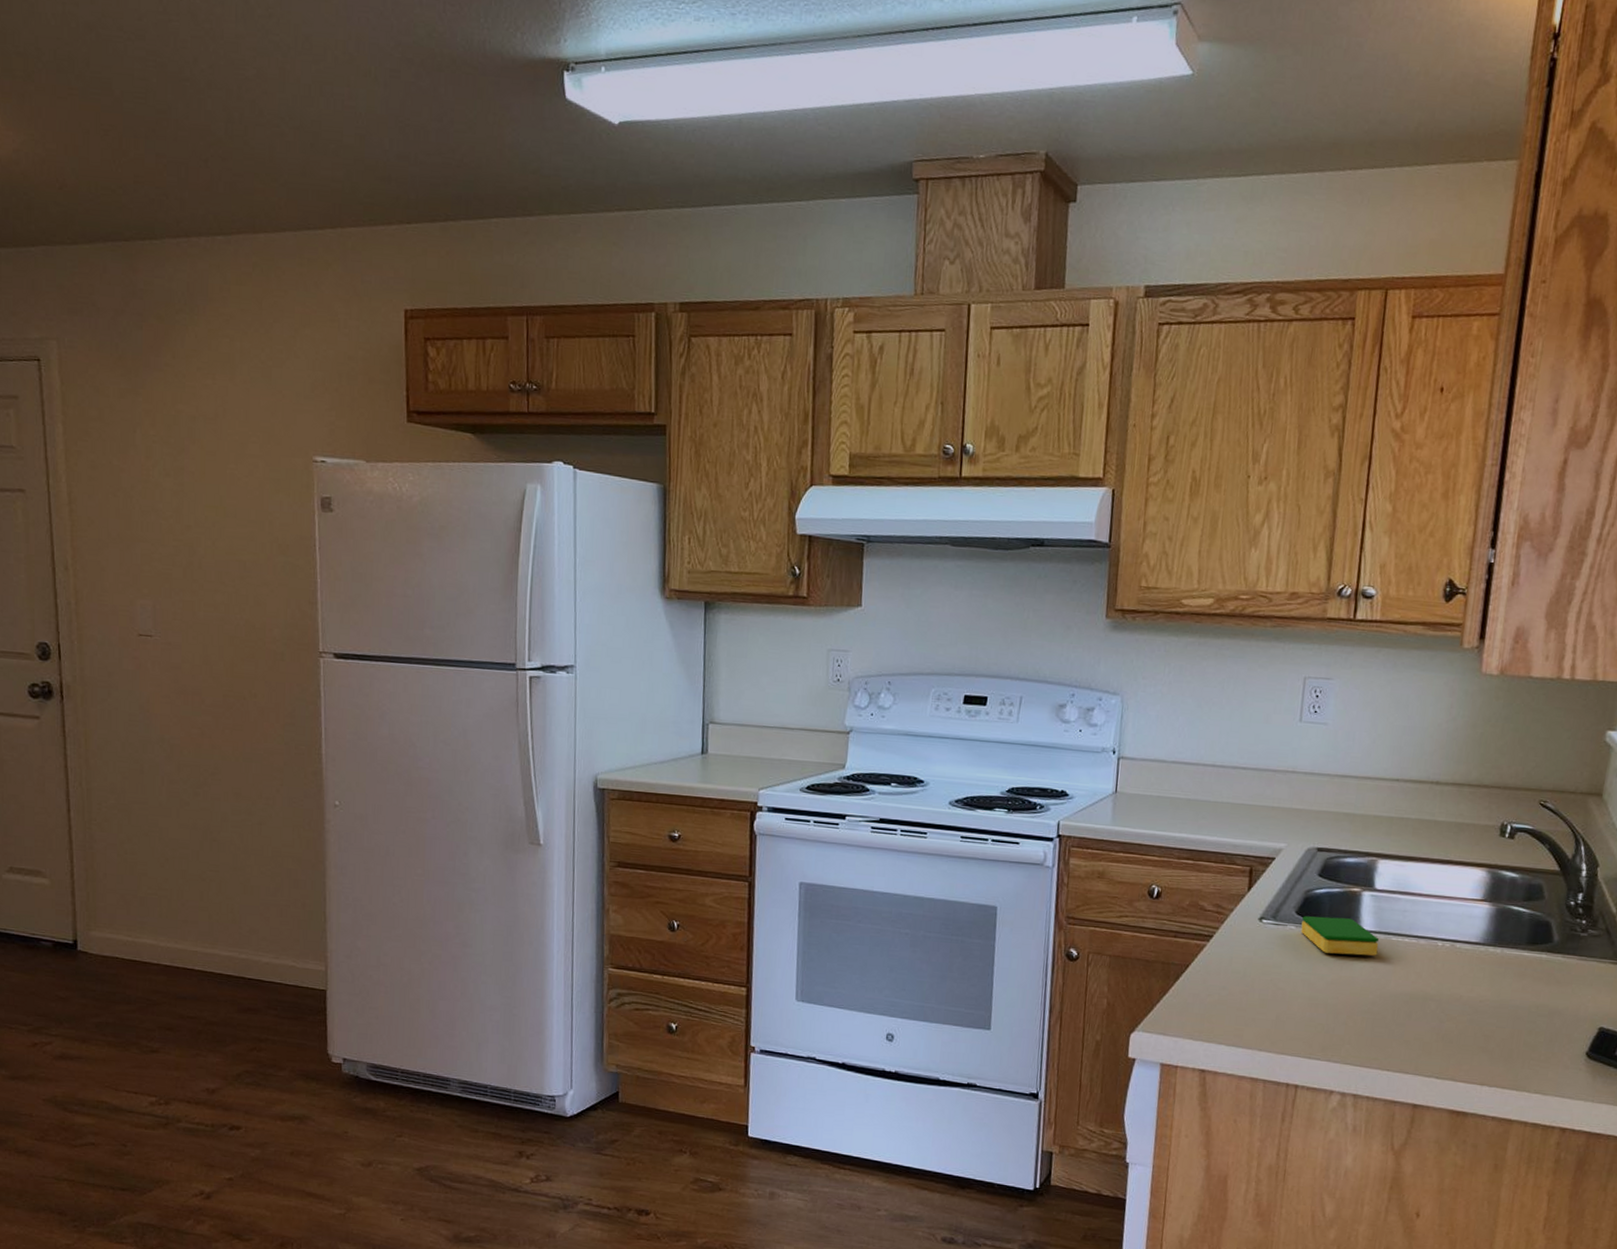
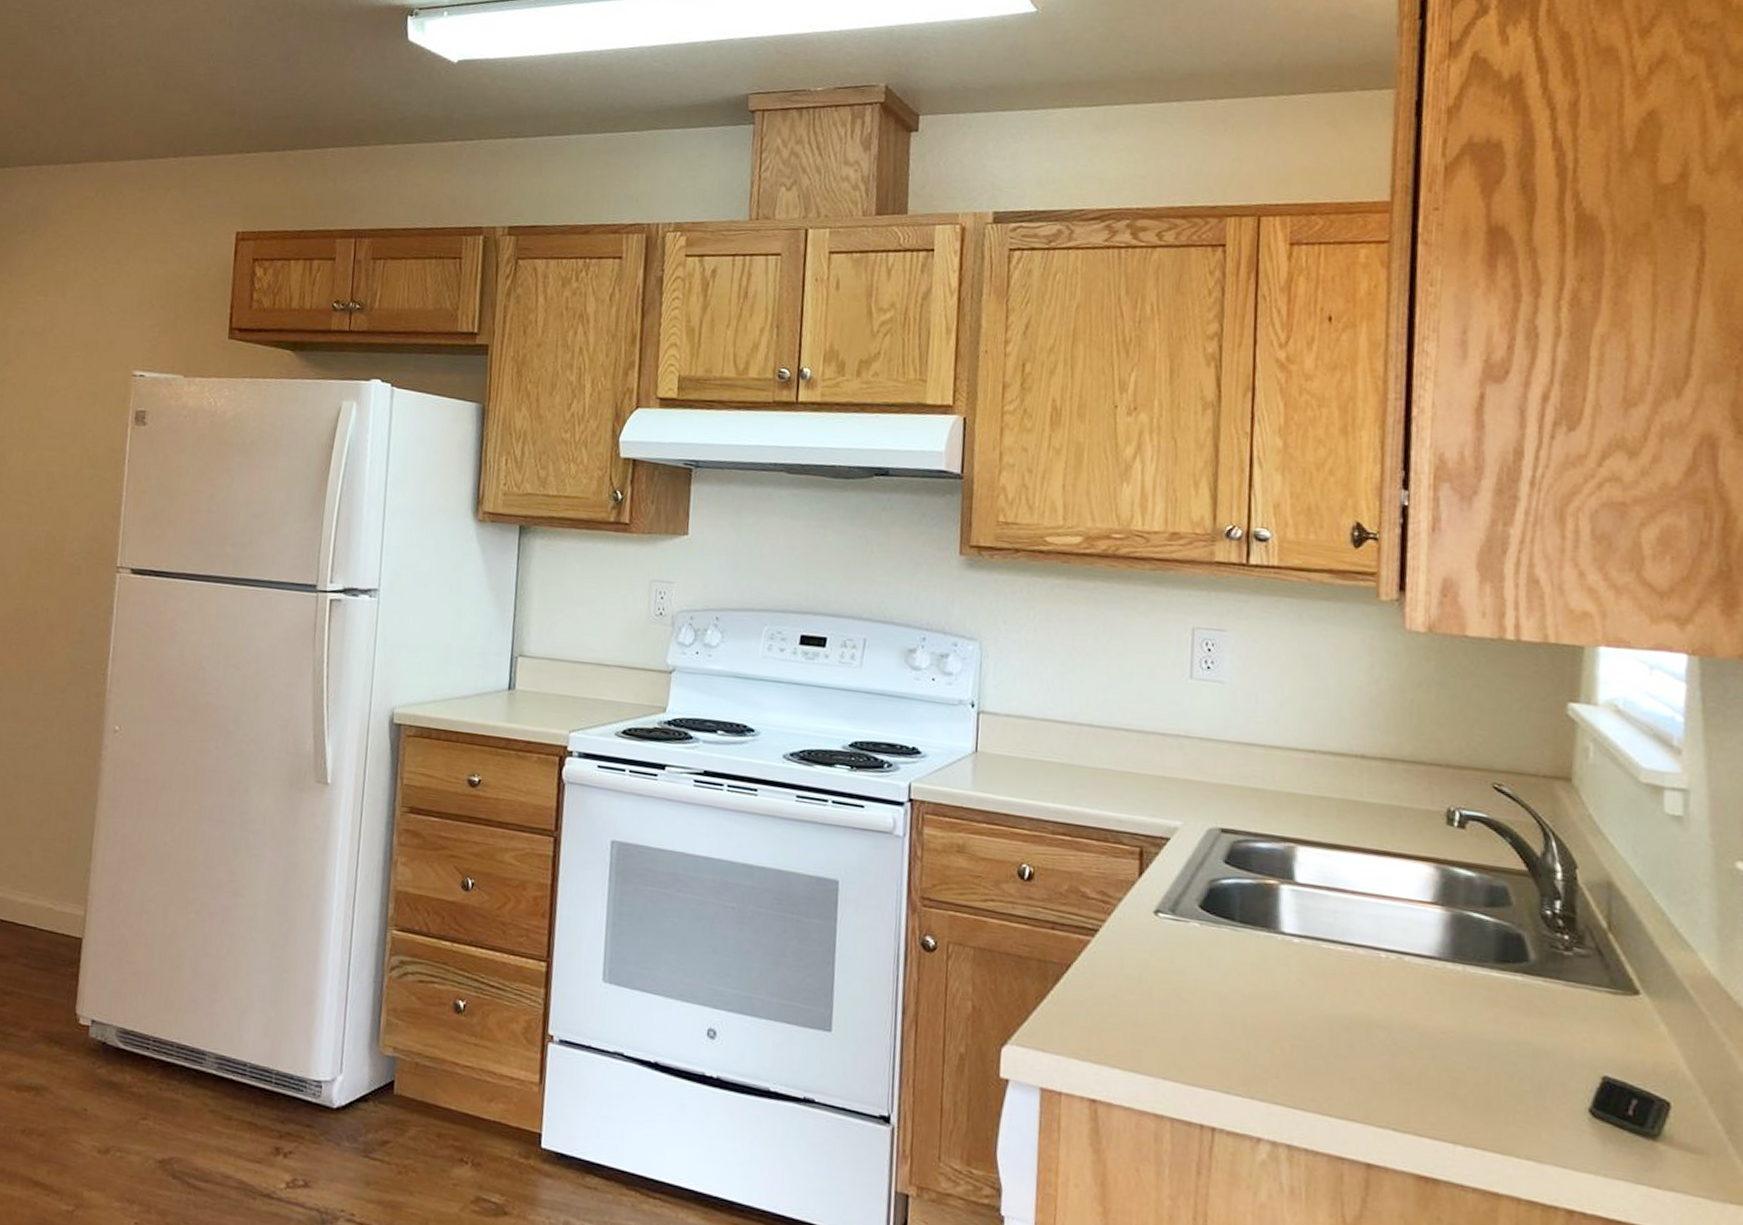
dish sponge: present [1301,916,1380,956] -> none [1207,911,1306,966]

